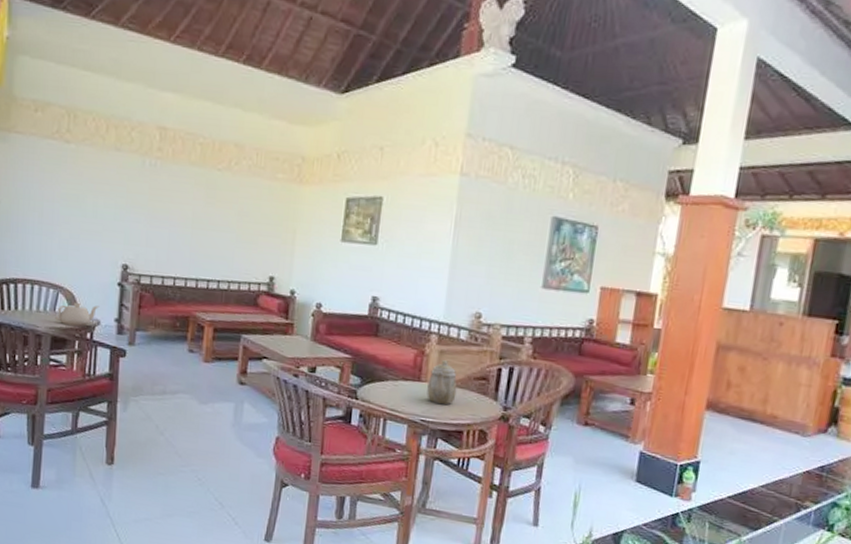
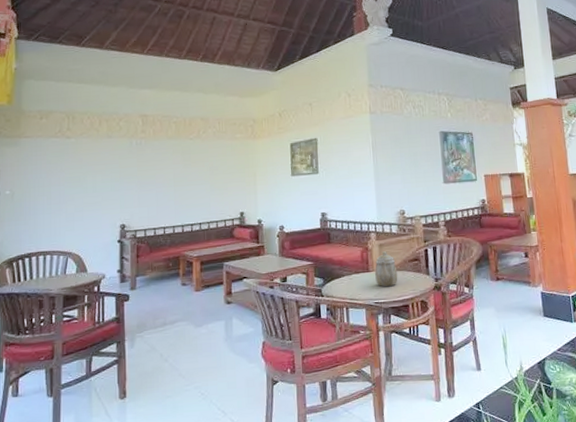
teapot: present [55,302,100,327] -> none [66,262,104,284]

